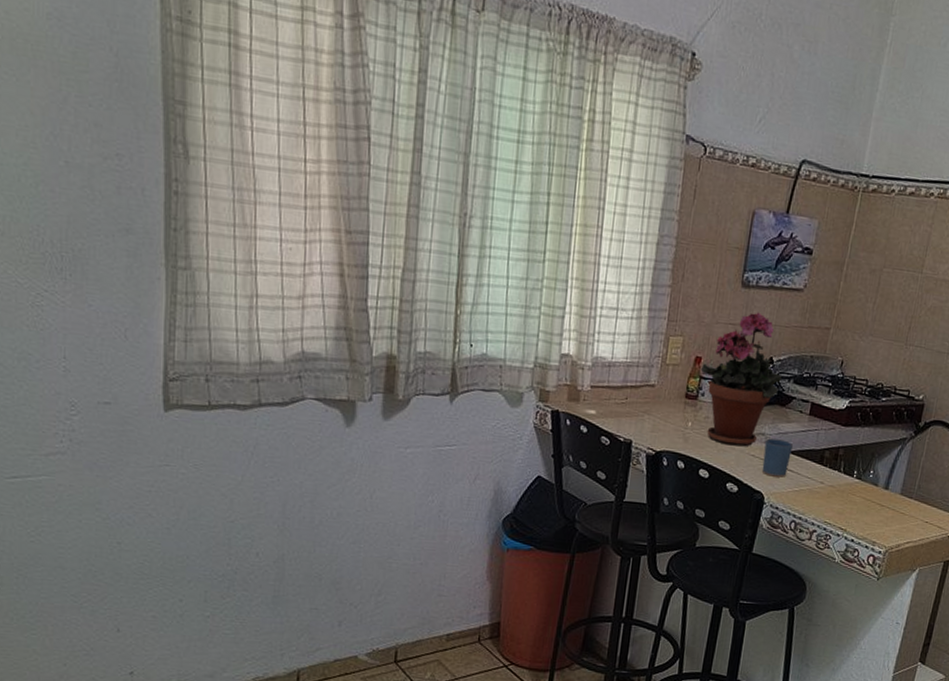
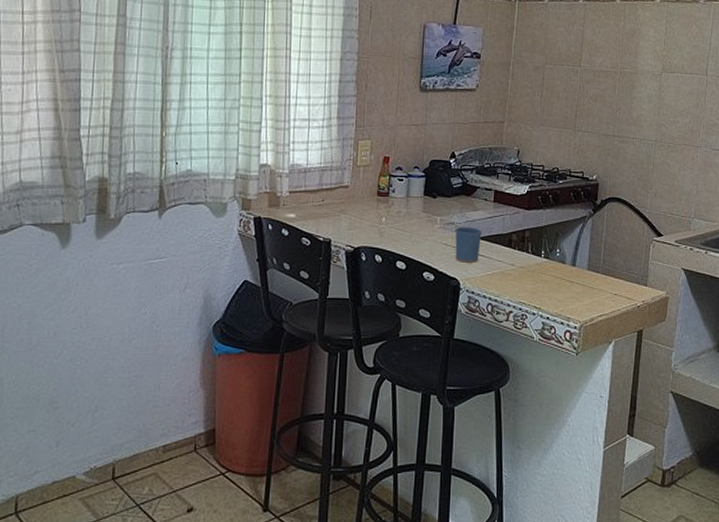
potted plant: present [700,312,782,447] -> none [389,112,464,237]

